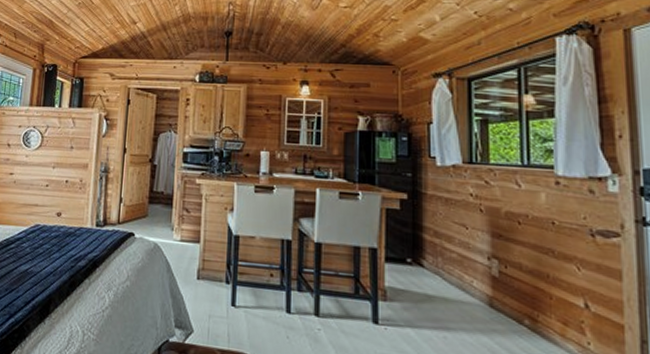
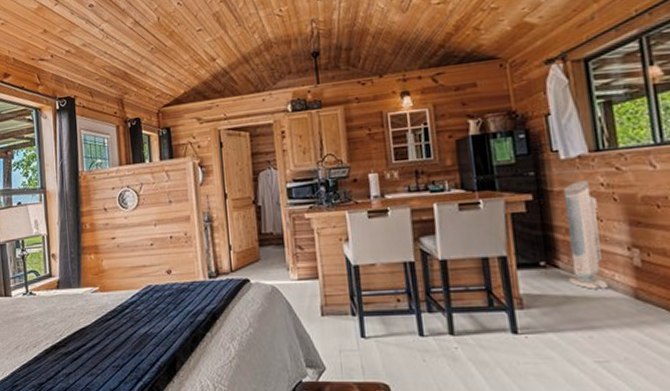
air purifier: none [431,188,467,293] -> present [563,181,609,289]

